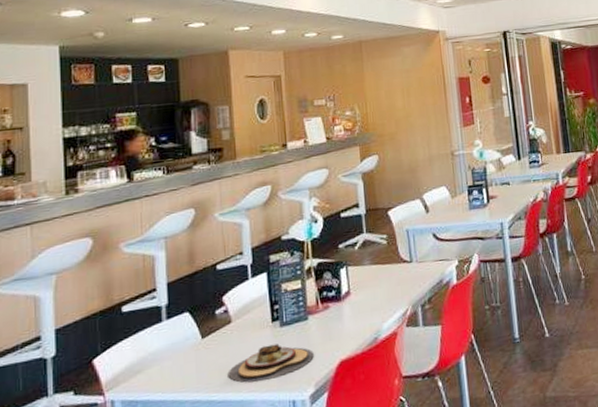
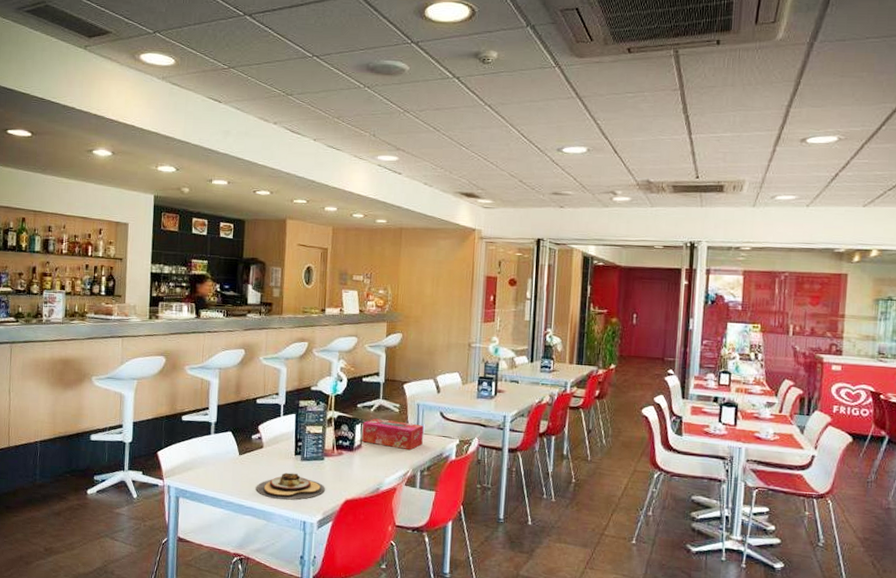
tissue box: none [347,253,419,288] -> present [361,418,424,450]

